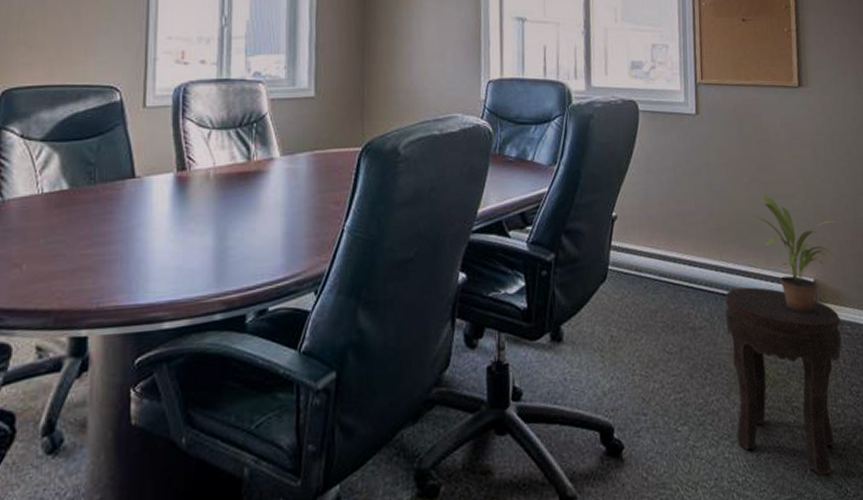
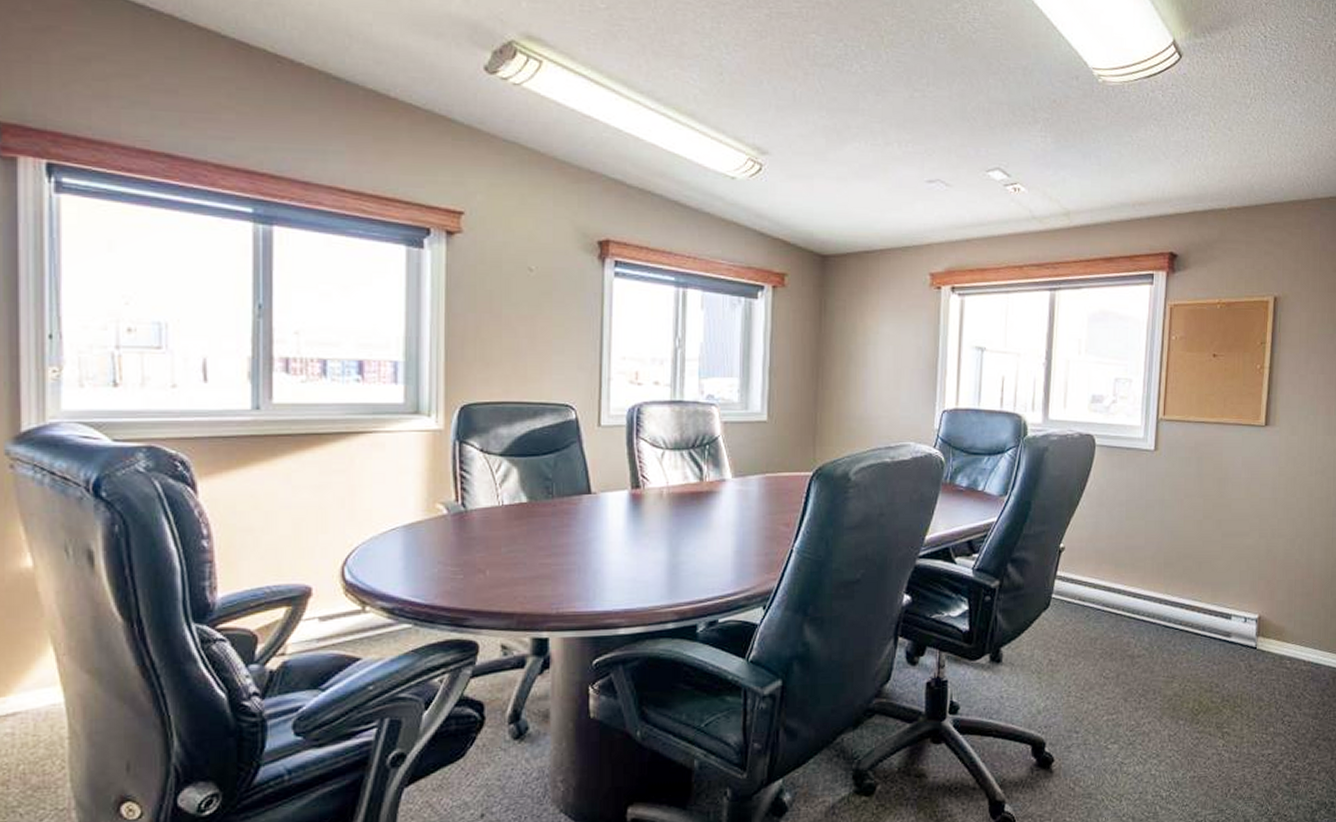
side table: present [725,287,842,476] -> none [1164,620,1281,795]
potted plant: present [750,193,839,313] -> none [1200,531,1287,646]

